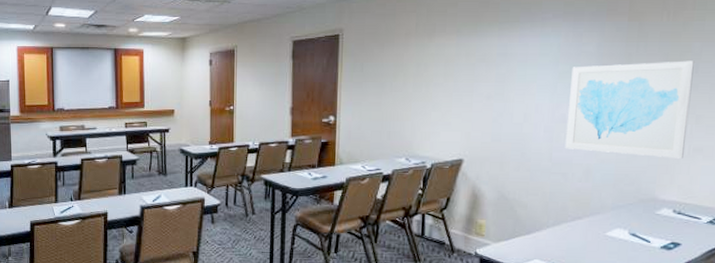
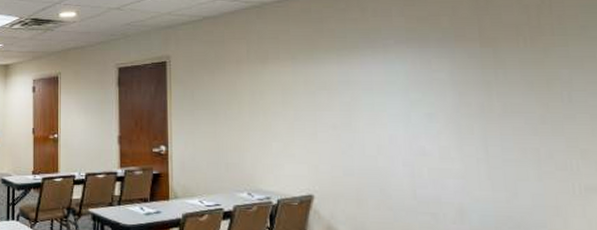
wall art: present [565,61,694,159] -> none [425,89,575,199]

